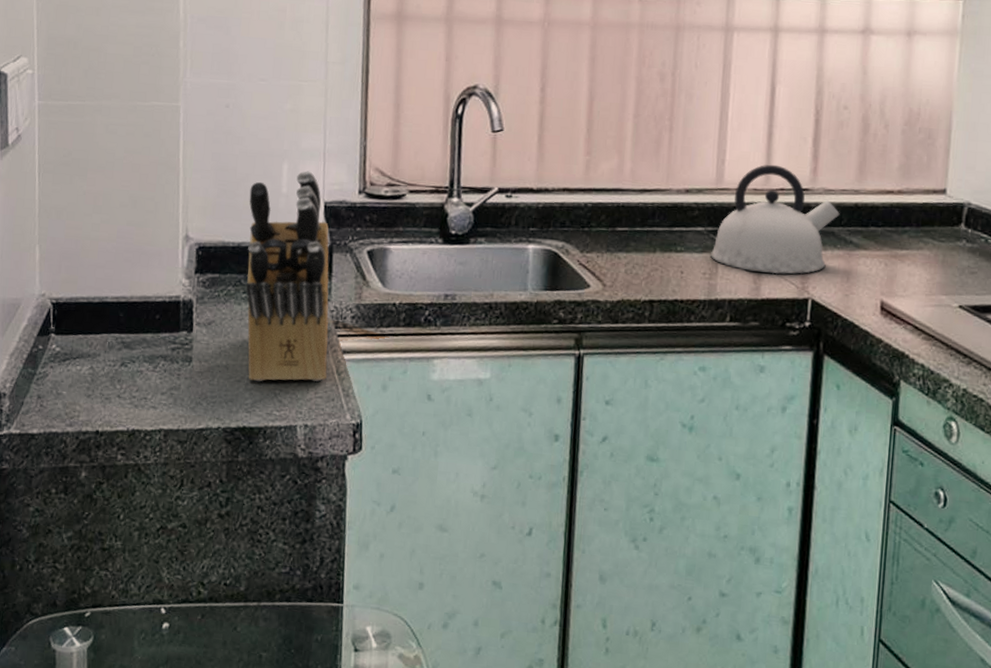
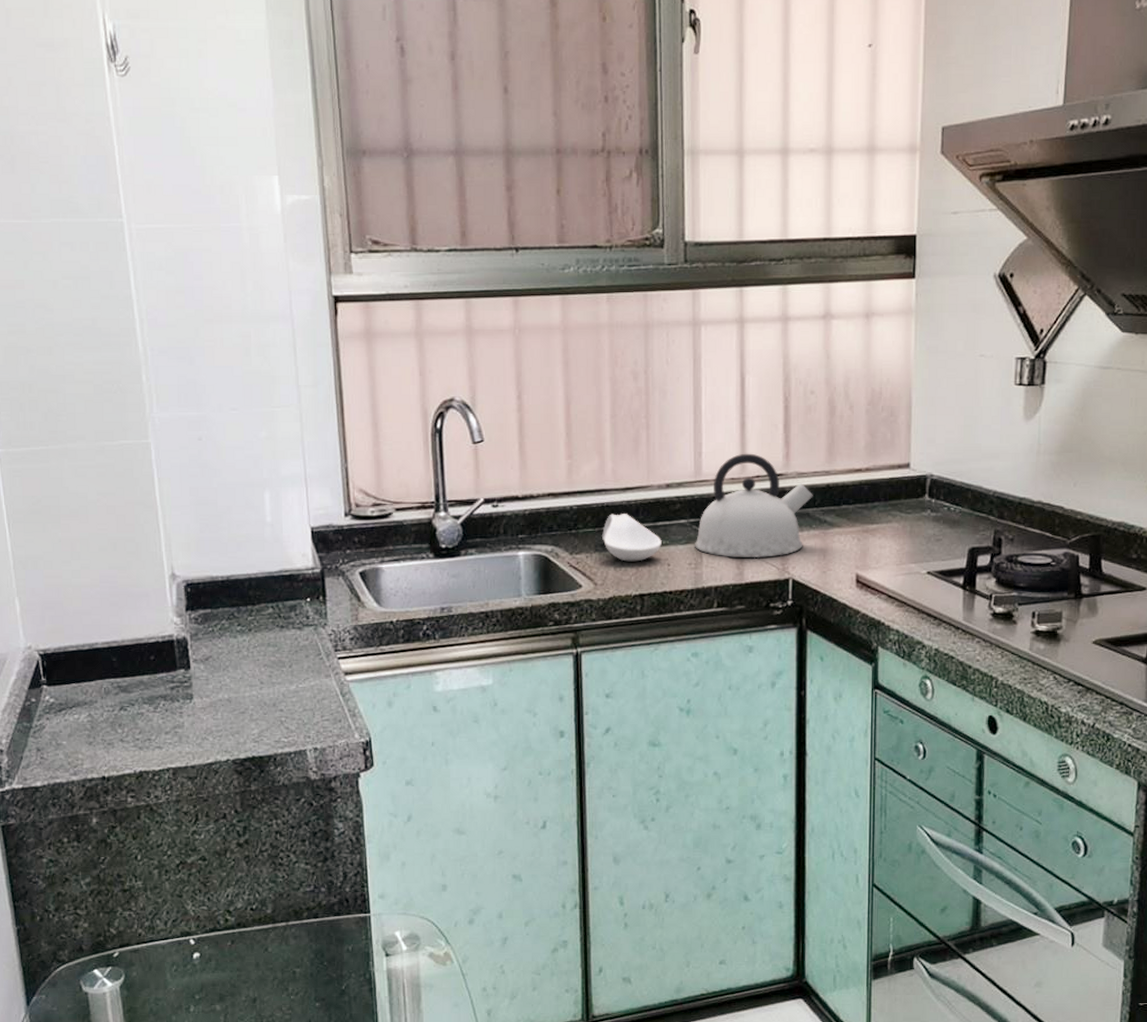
knife block: present [245,171,329,382] -> none [233,498,331,712]
spoon rest: none [615,214,677,266] -> present [602,514,662,562]

